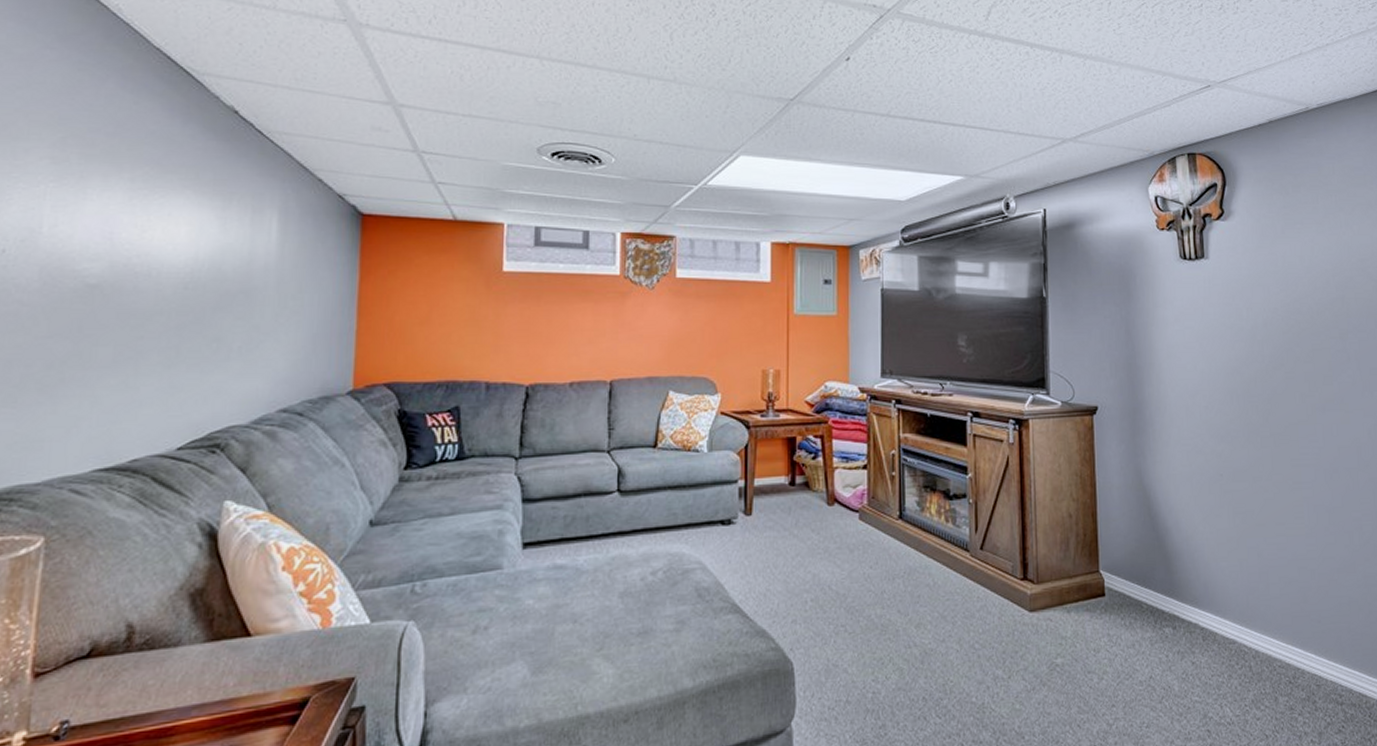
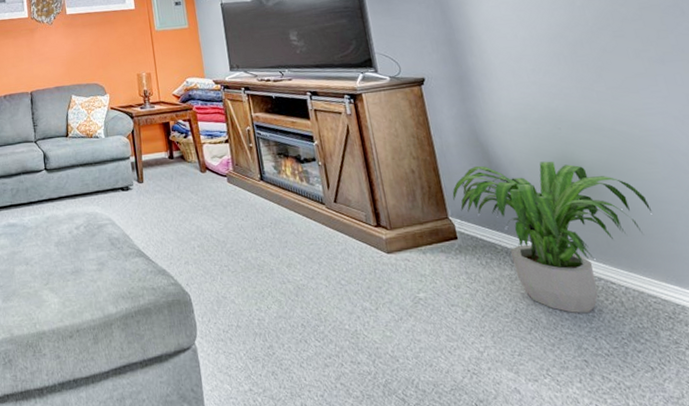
potted plant: none [1107,510,1291,679] -> present [452,161,652,314]

